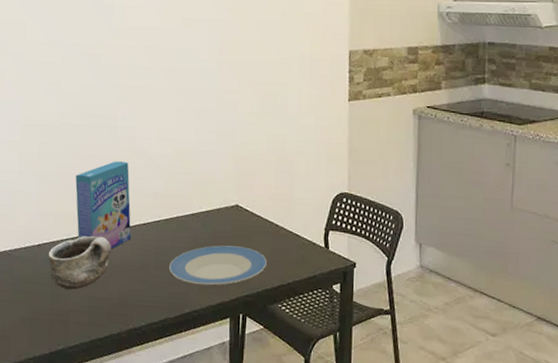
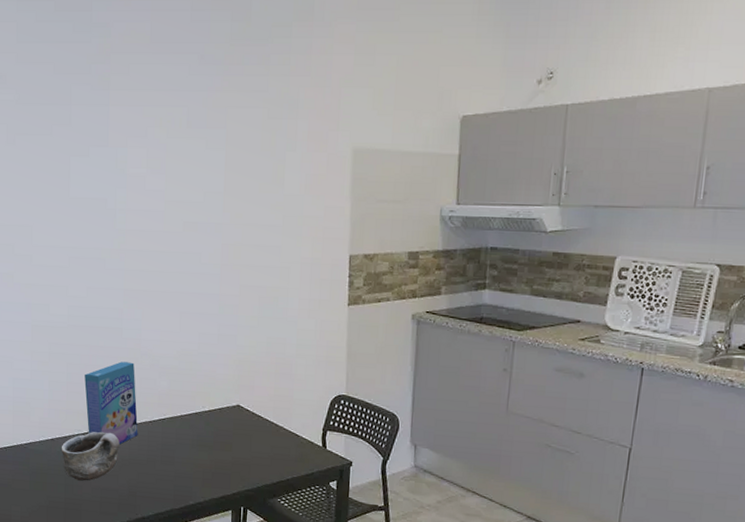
plate: present [168,245,267,286] -> none [173,442,267,480]

